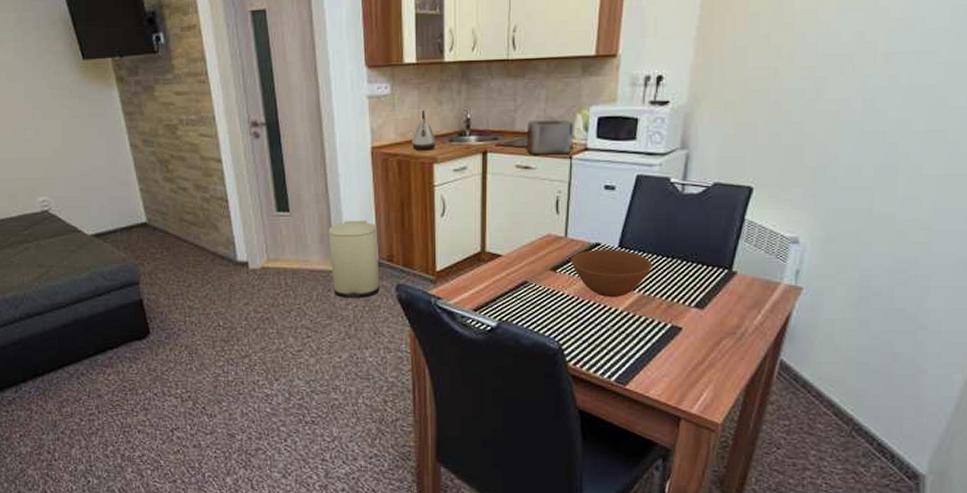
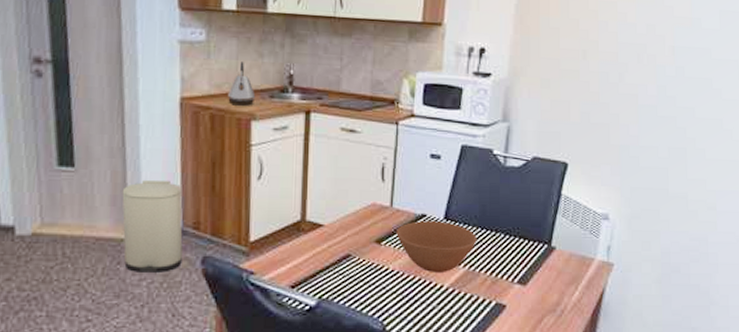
toaster: present [526,120,575,155] -> none [352,82,401,120]

